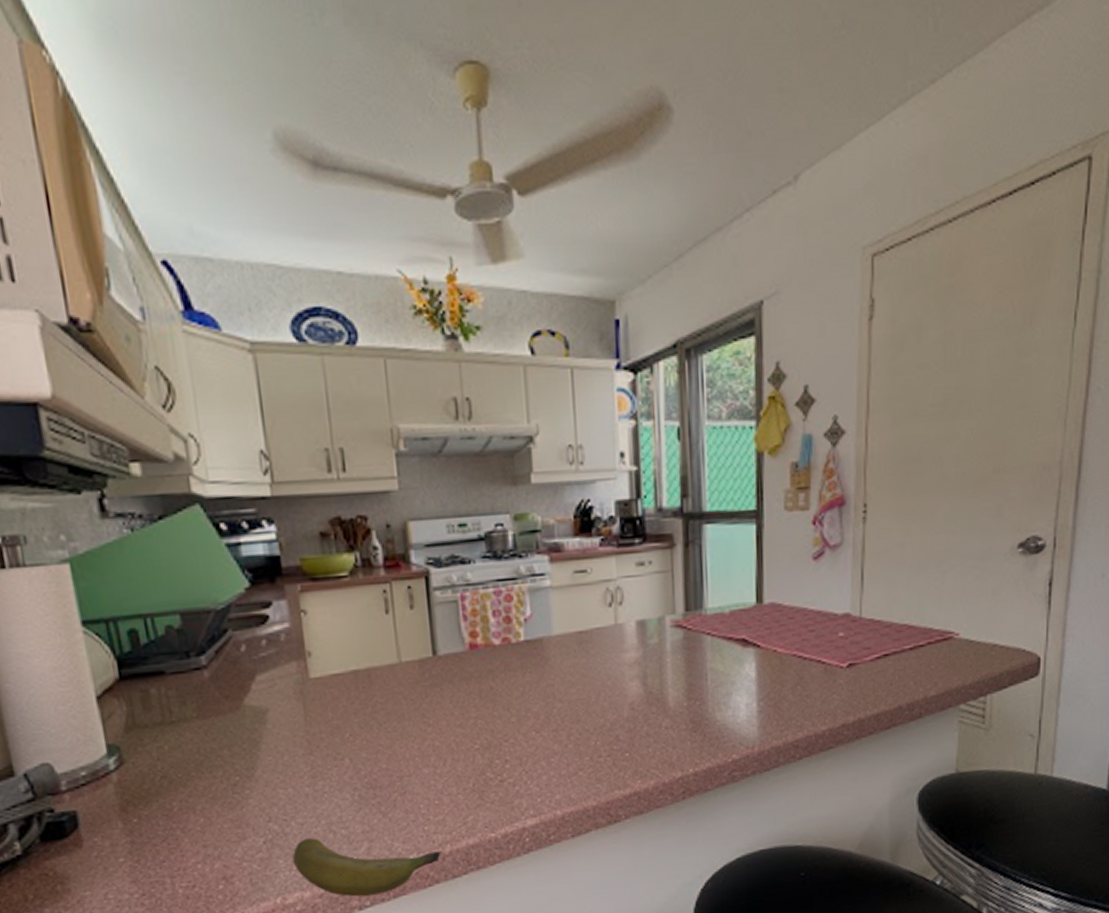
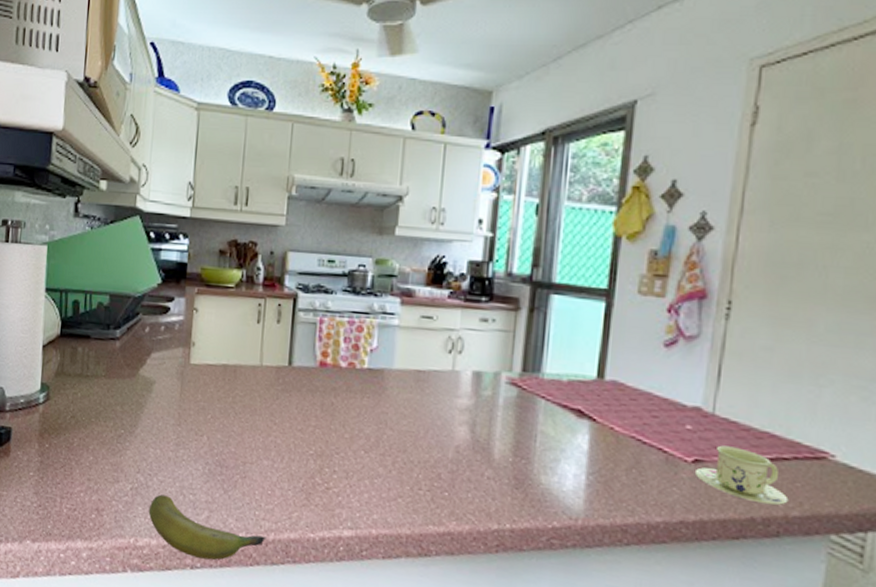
cup and saucer: none [849,644,926,692] -> present [694,445,789,506]

